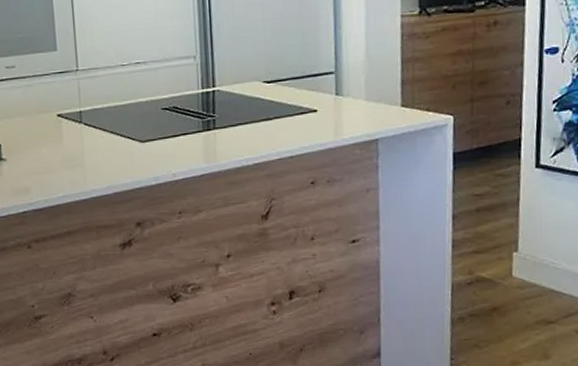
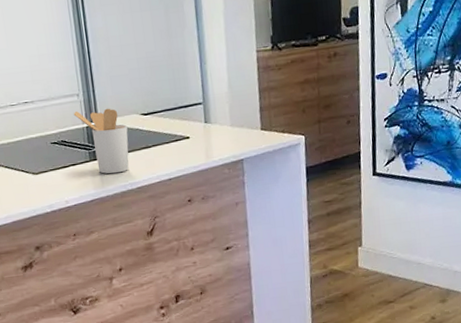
utensil holder: none [188,73,248,147] -> present [73,108,129,174]

